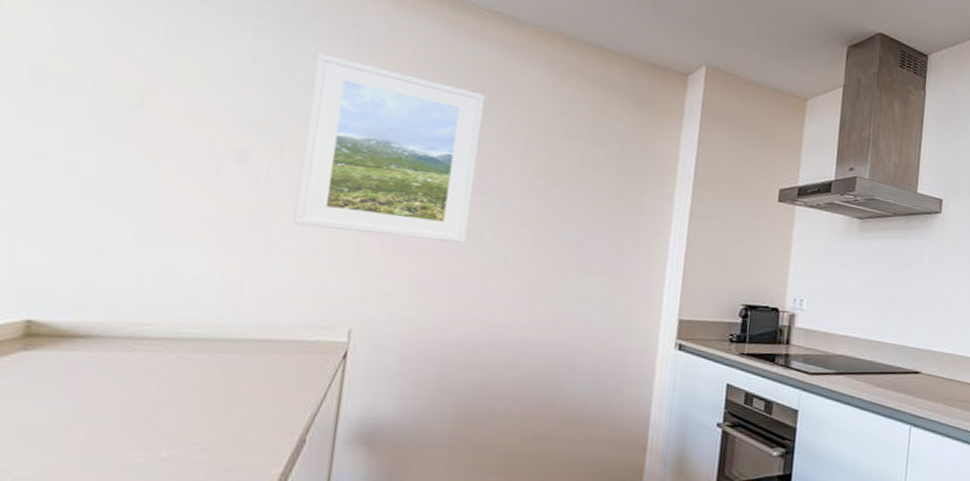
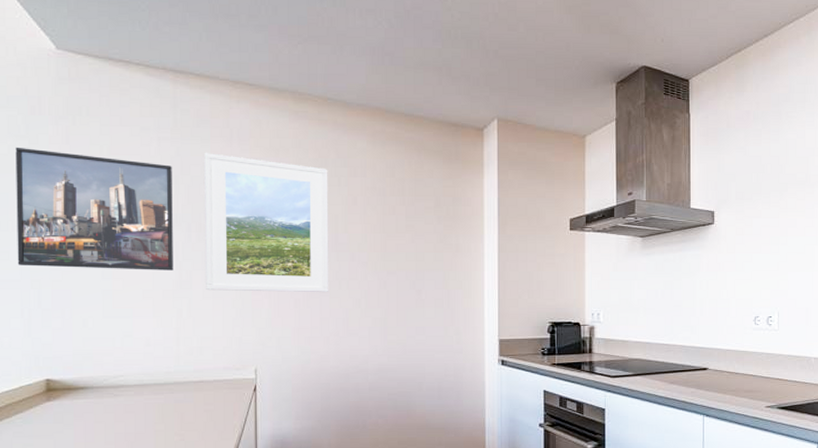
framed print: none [9,8,269,194] -> present [15,147,173,270]

